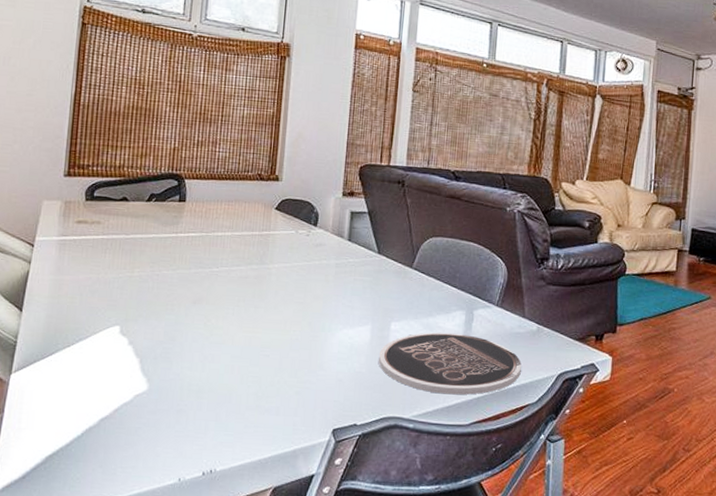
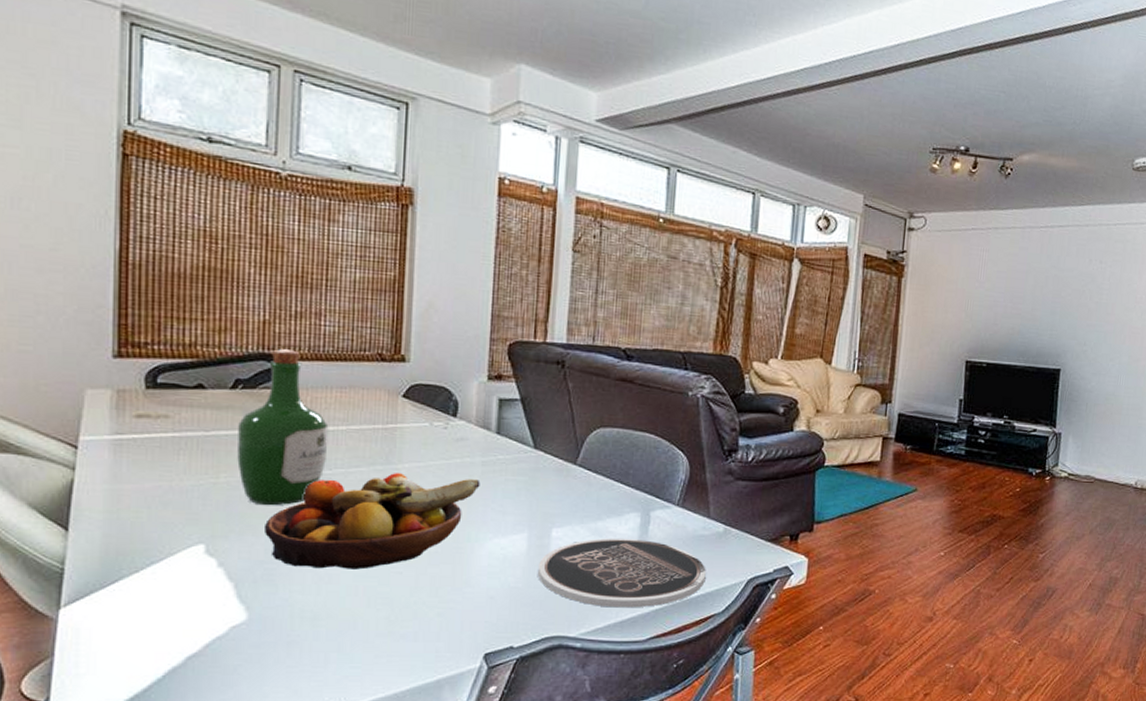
wine bottle: none [148,169,218,296] -> present [237,348,329,506]
fruit bowl: none [165,271,334,352] -> present [265,473,481,570]

